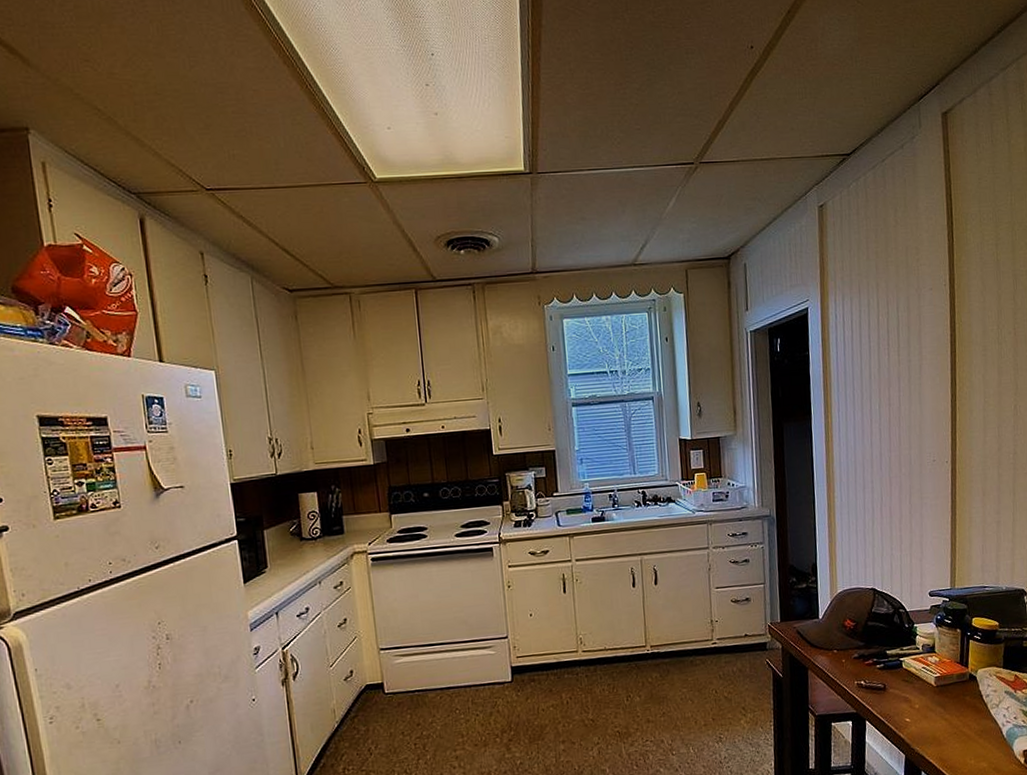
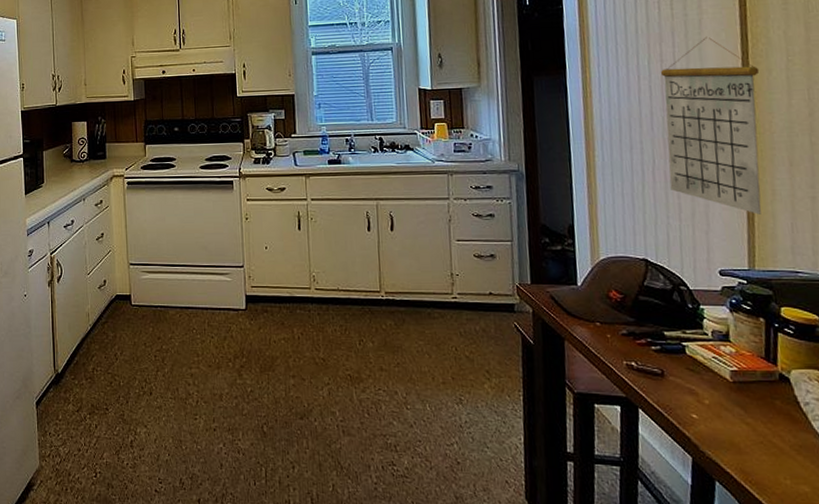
calendar: none [888,381,964,540] -> present [660,36,762,215]

